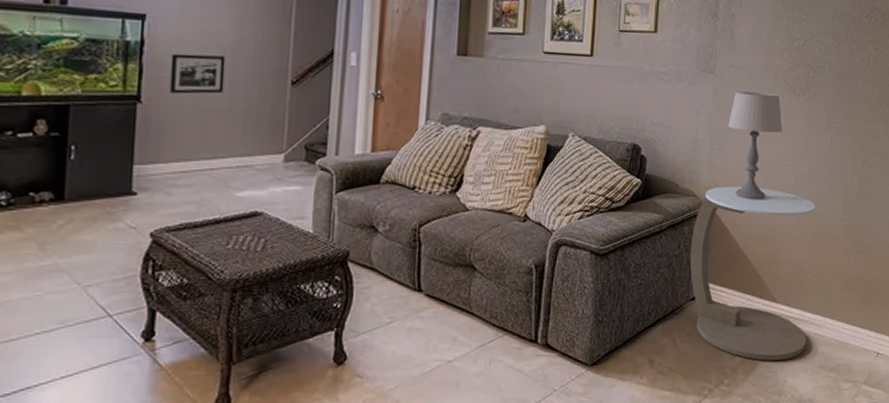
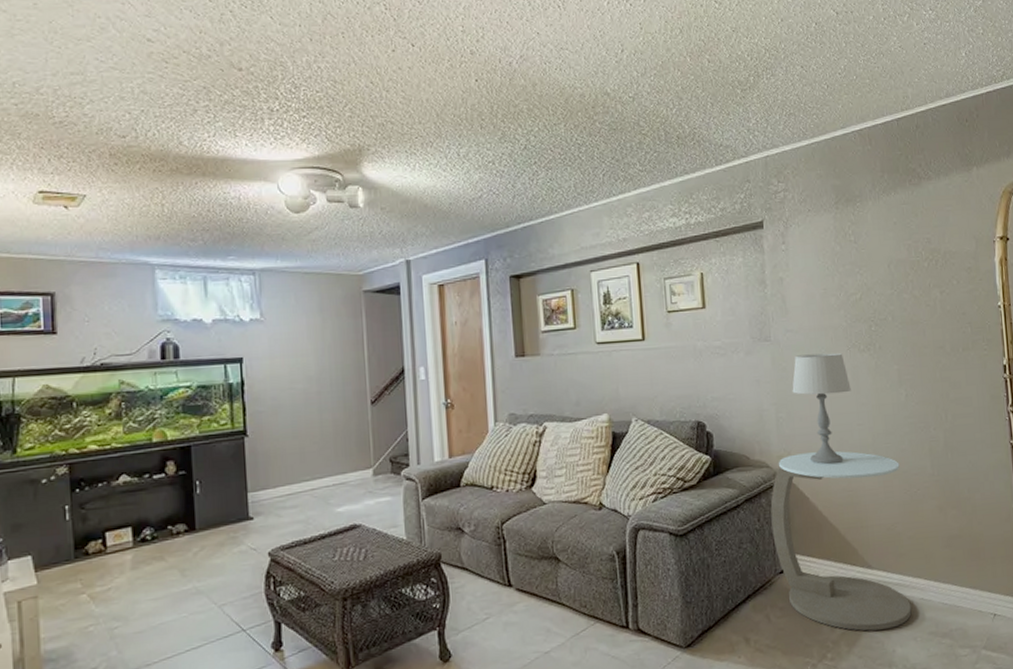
picture frame: present [169,53,226,94] -> none [267,386,314,425]

